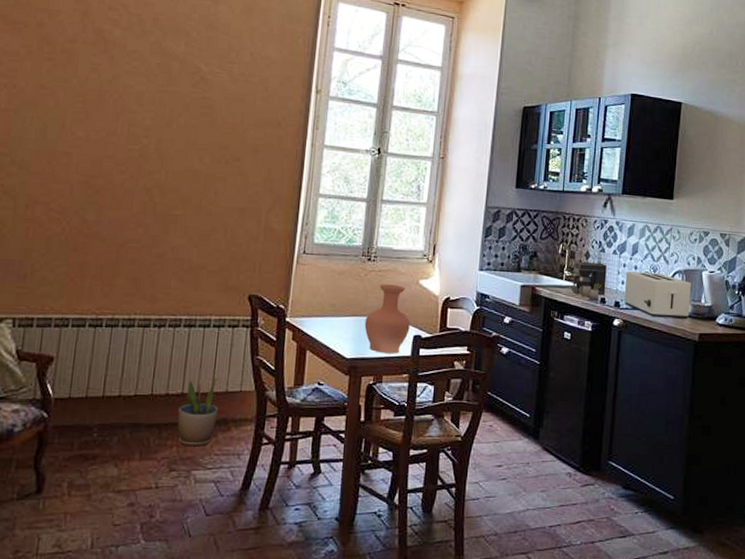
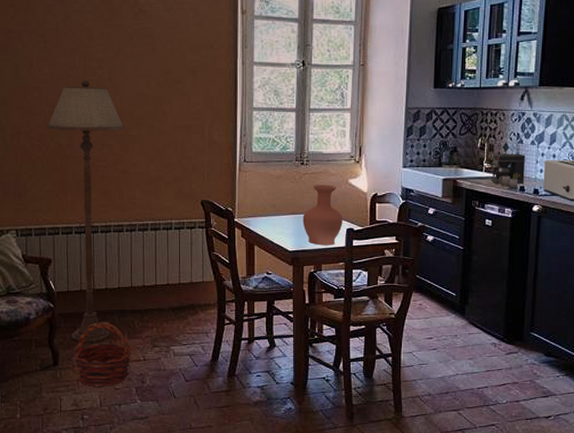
floor lamp: none [65,149,168,464] -> present [46,81,125,342]
basket: none [65,438,142,523] -> present [74,322,131,387]
potted plant: present [177,376,219,447] -> none [154,270,187,327]

